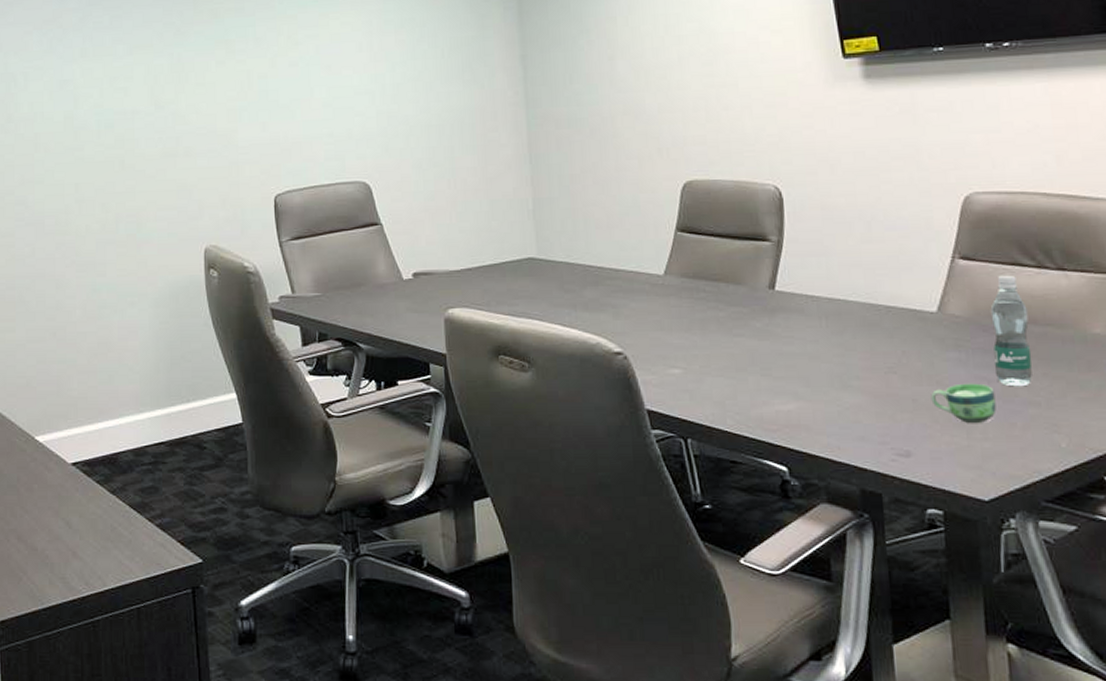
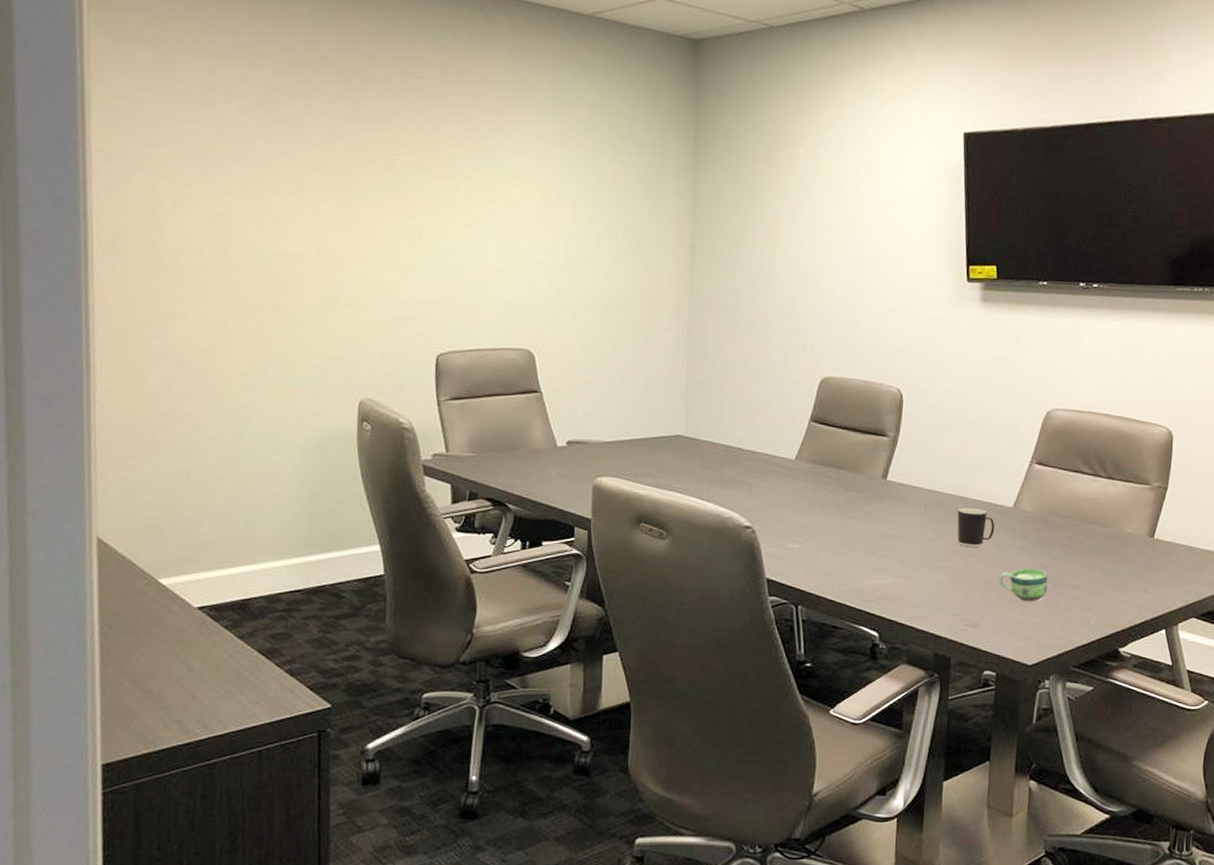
mug: none [867,315,918,363] -> present [957,507,995,548]
bottle: present [990,275,1032,387] -> none [1050,479,1081,573]

